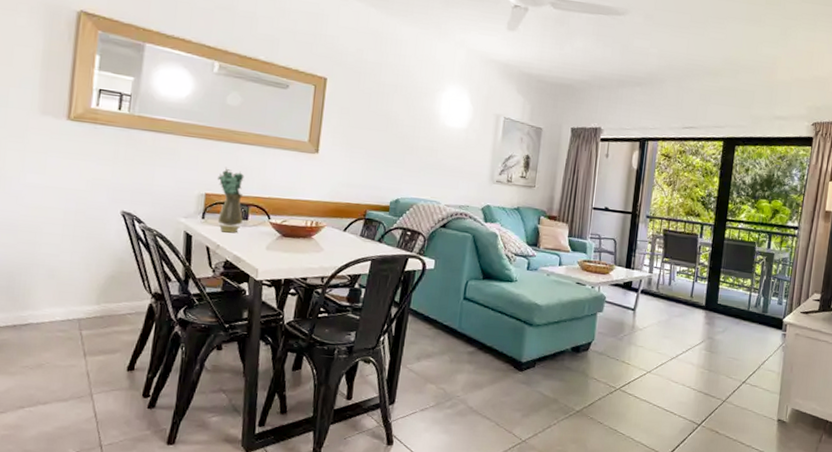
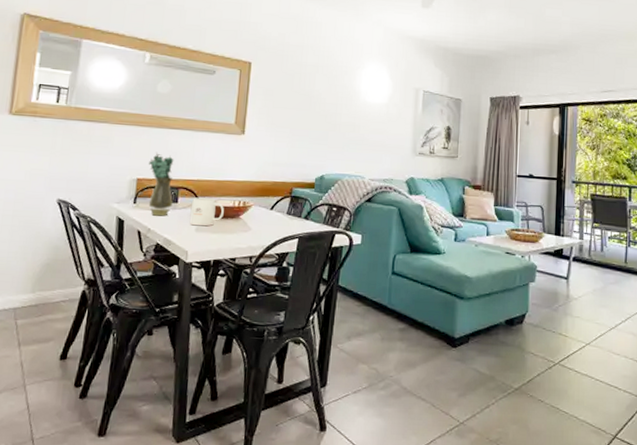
mug: none [260,215,296,245] -> present [189,197,224,227]

